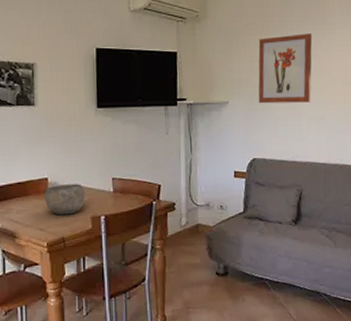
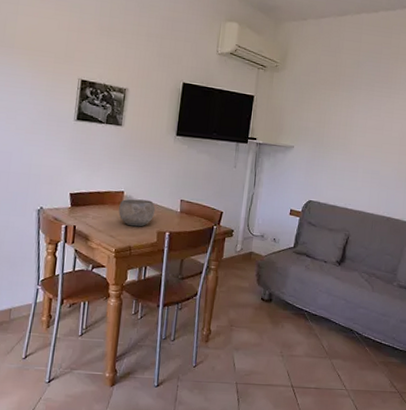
wall art: present [258,34,313,104] -> none [321,93,378,157]

